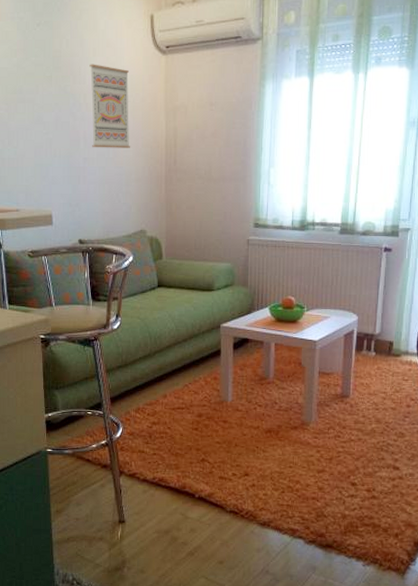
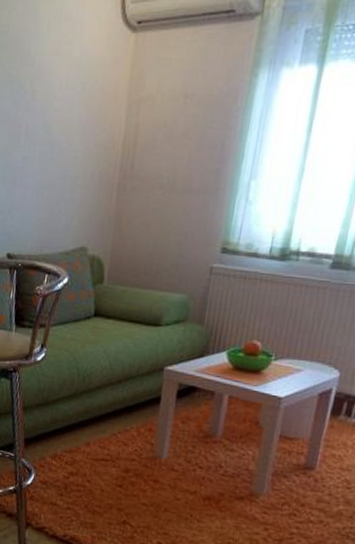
wall art: present [89,64,130,148] -> none [34,42,89,147]

